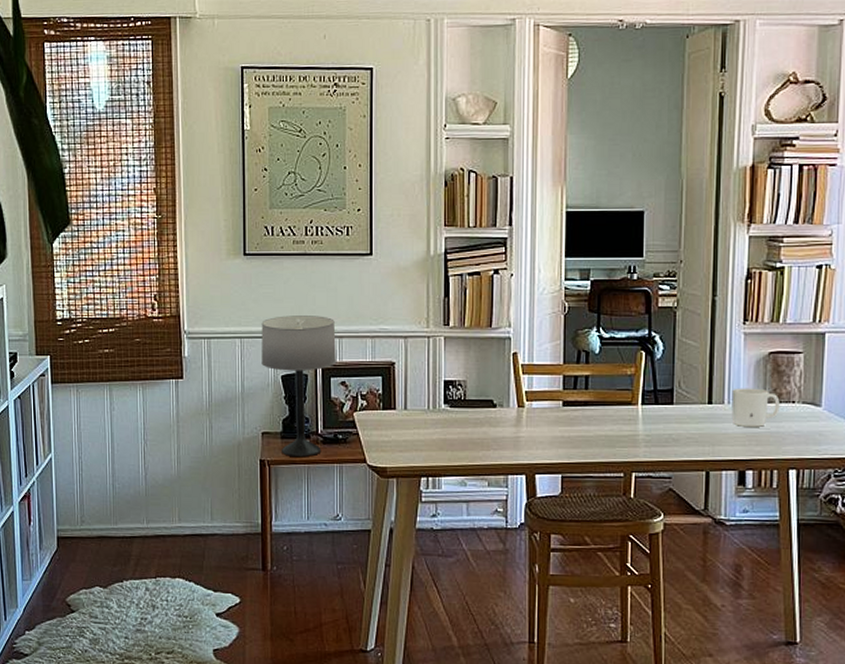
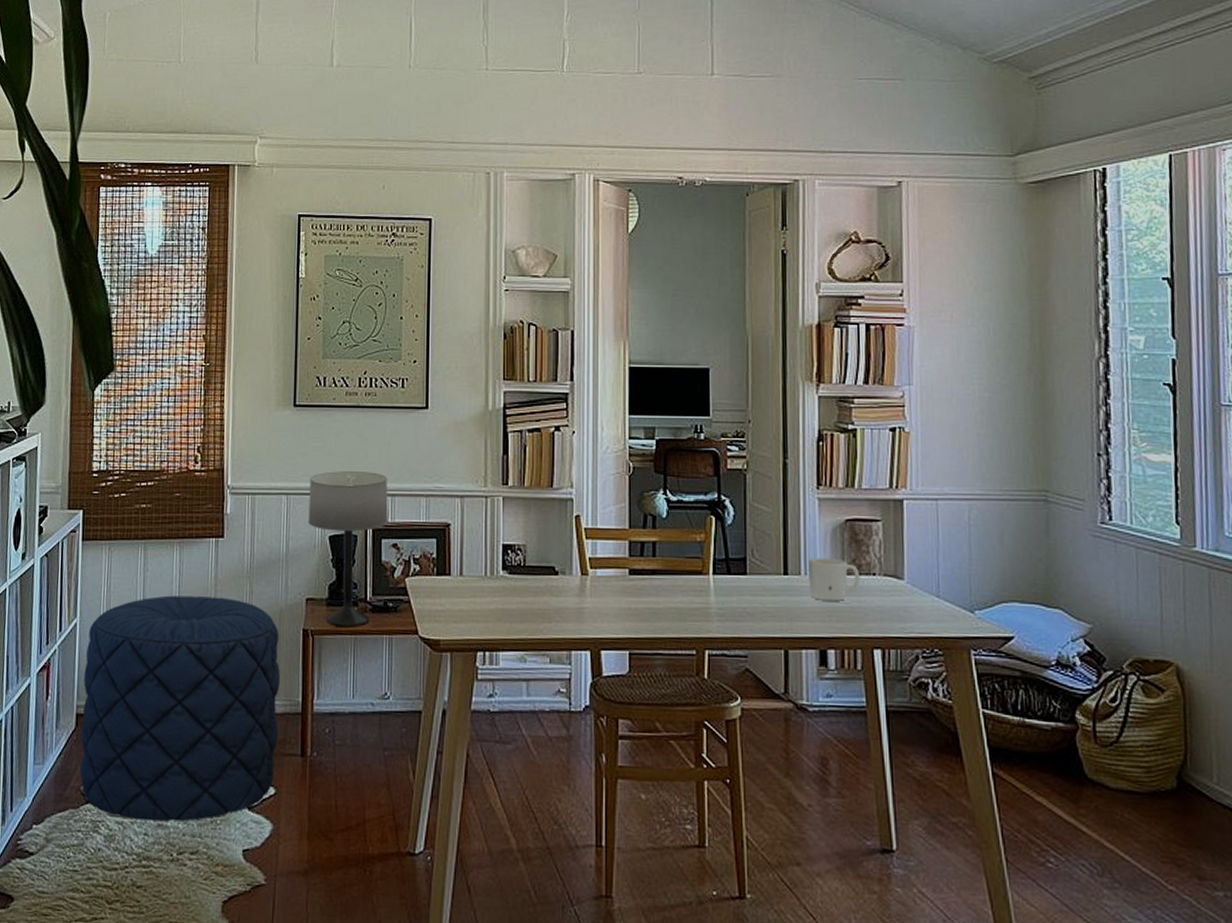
pouf: none [62,432,241,627] -> present [79,595,280,822]

